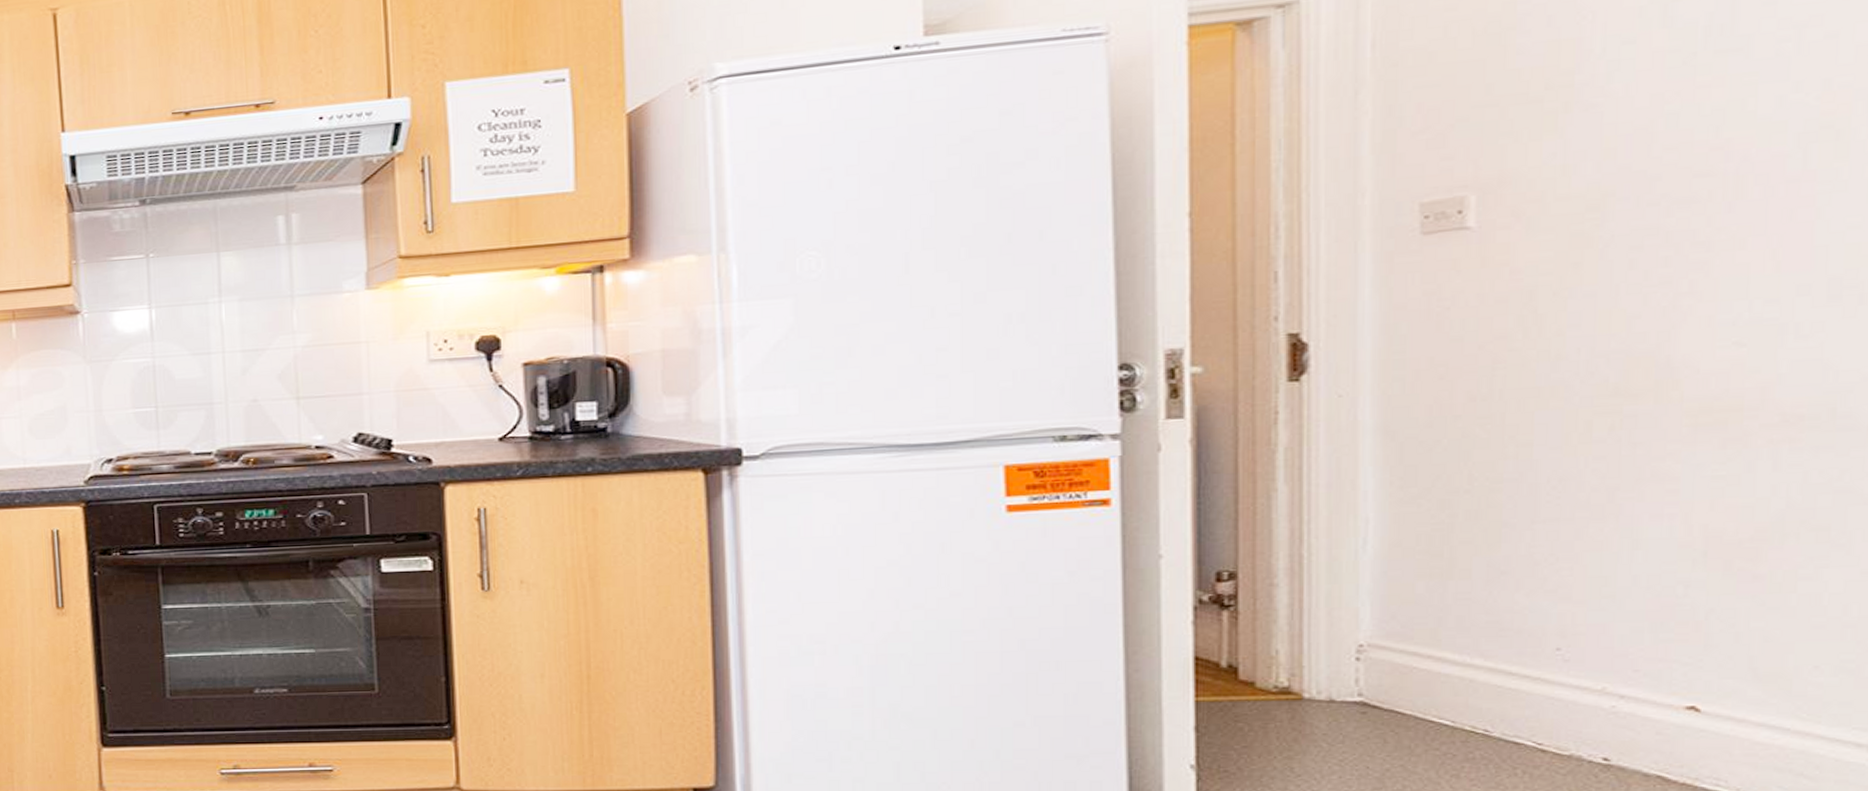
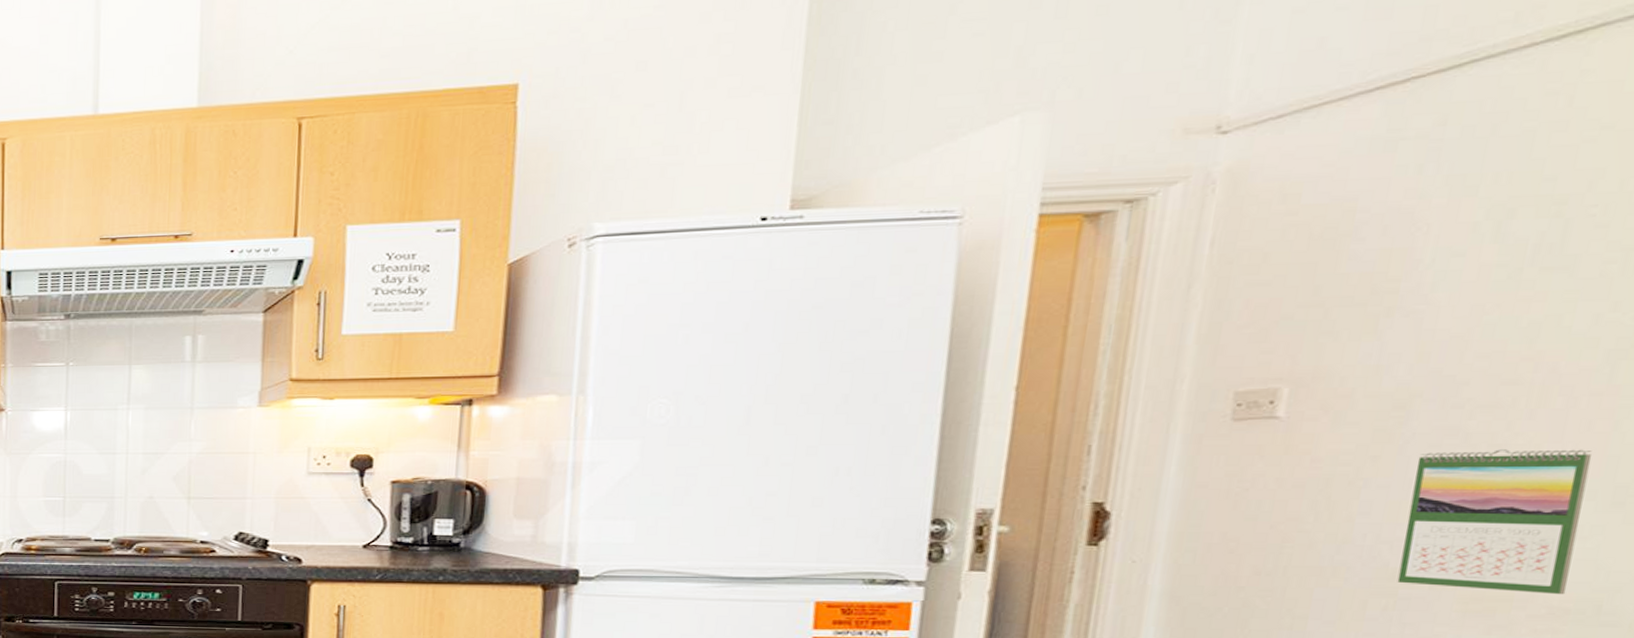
calendar: none [1620,241,1800,400] -> present [1397,449,1593,595]

